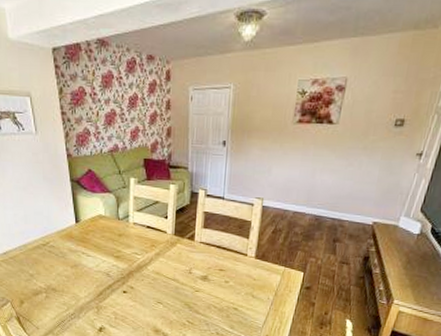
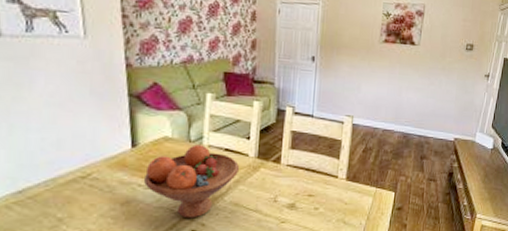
fruit bowl: none [87,222,159,282] -> present [144,144,239,219]

